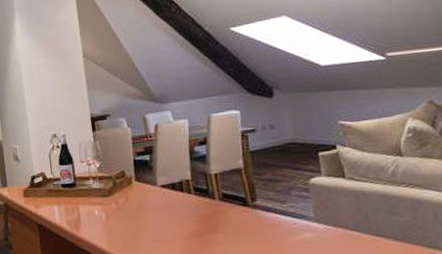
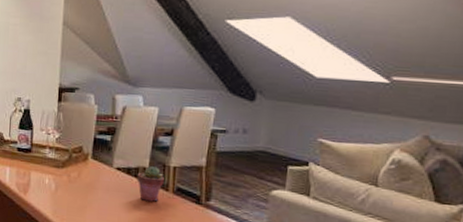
potted succulent: none [182,176,209,213] -> present [137,165,164,202]

